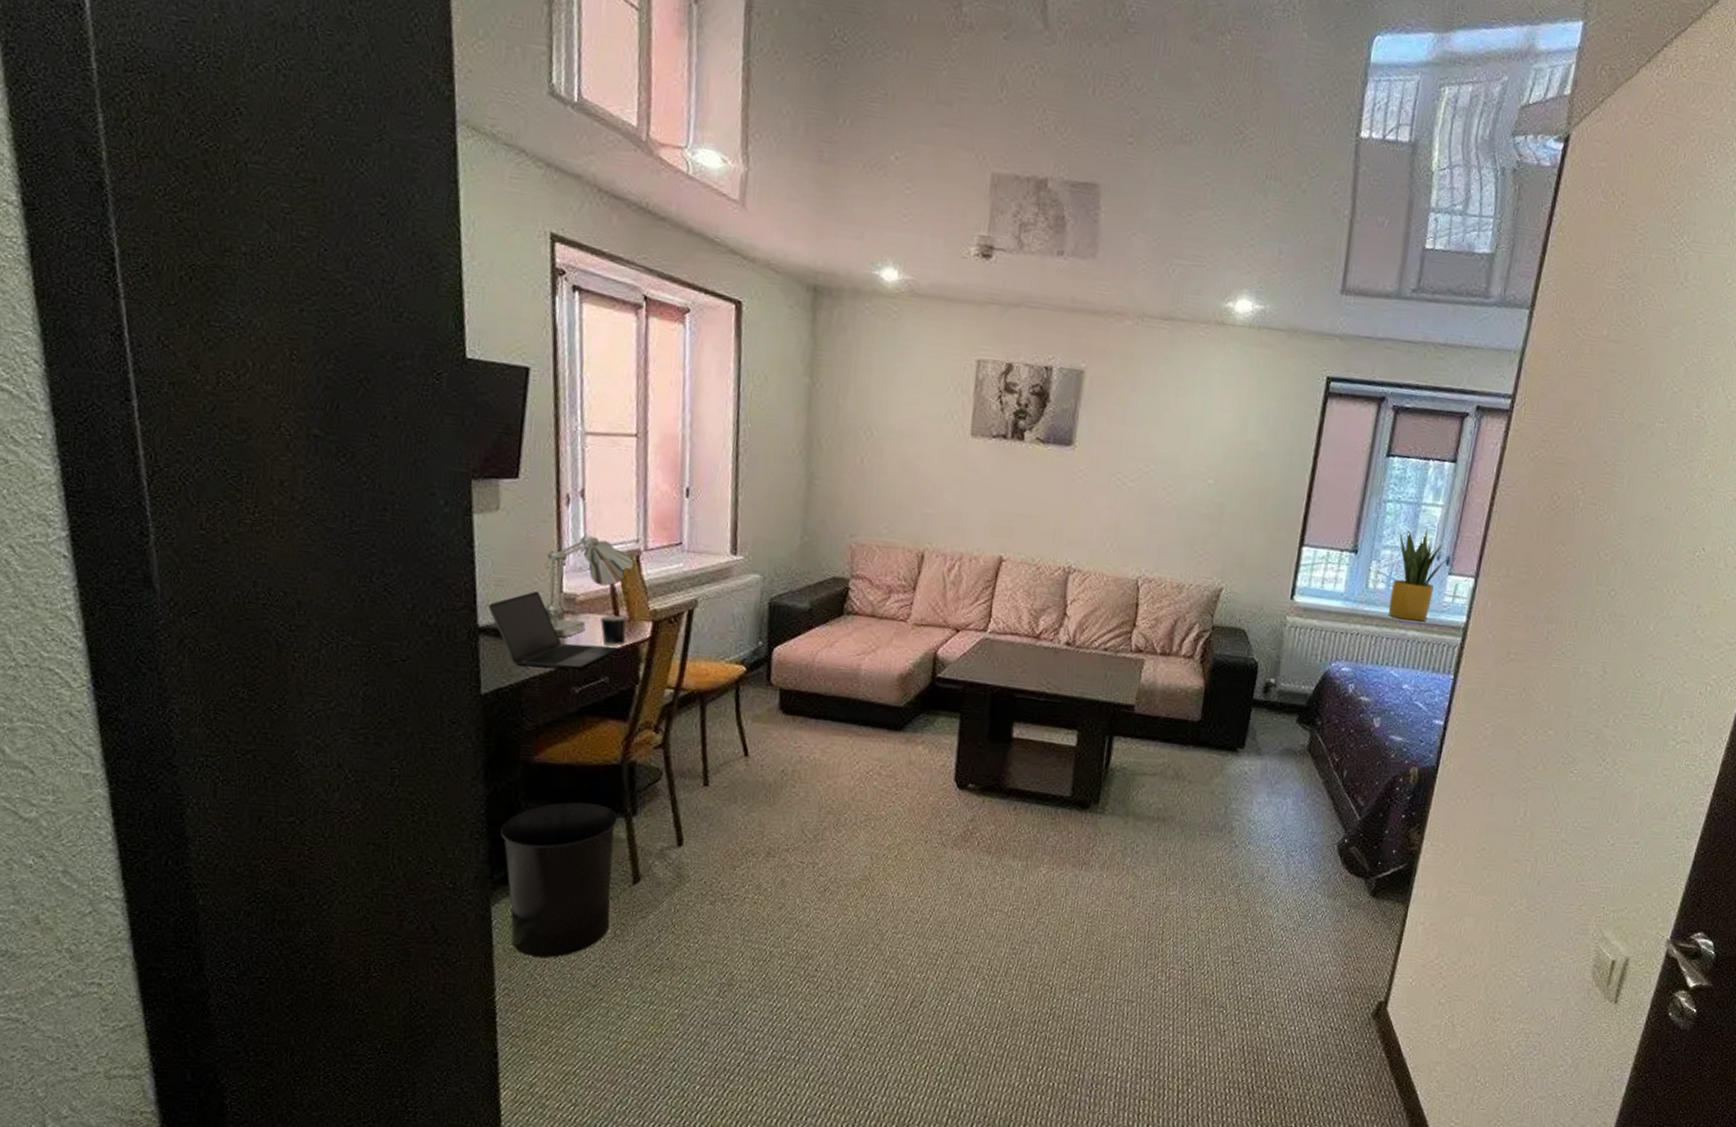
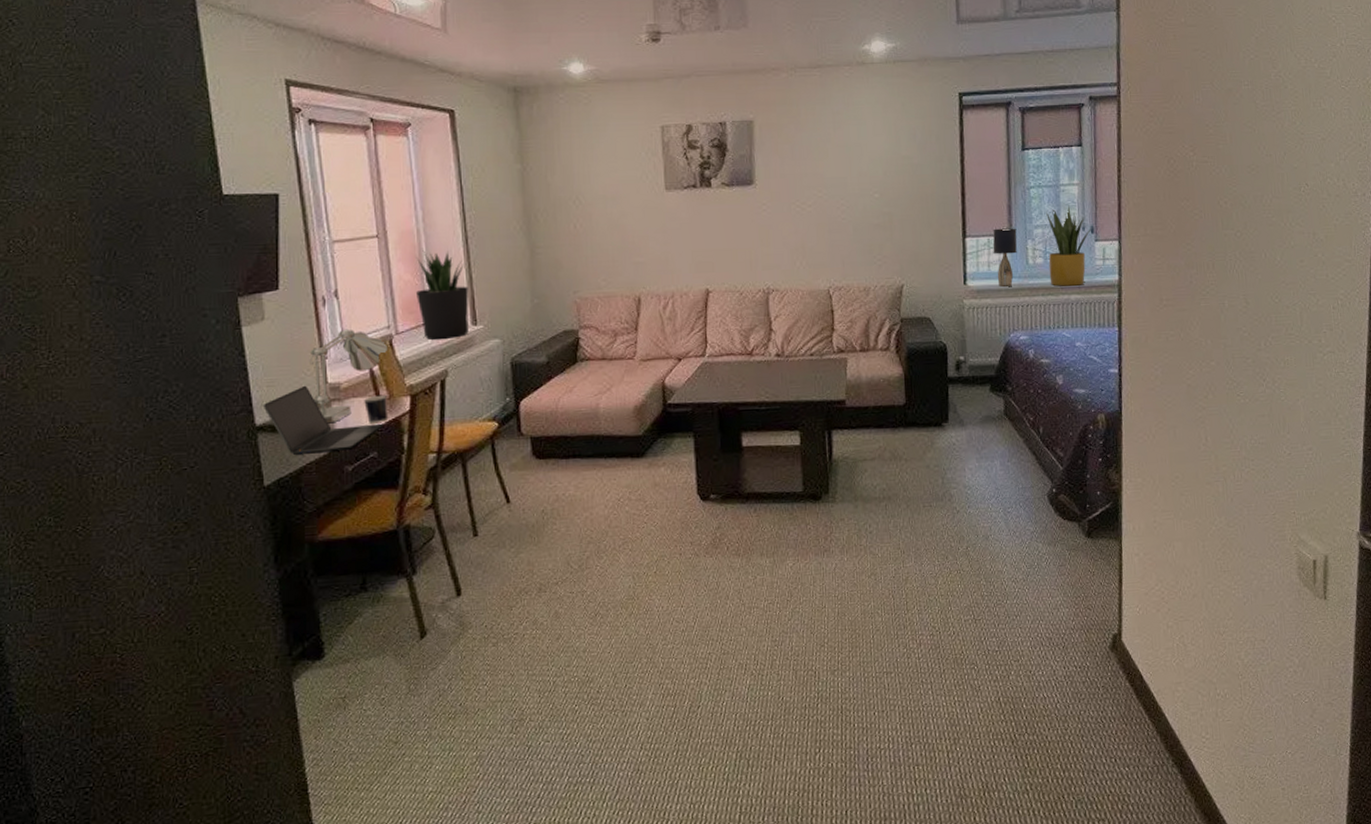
waste bin: present [500,802,618,958] -> none [294,569,403,724]
planter: none [672,458,733,566] -> present [416,249,469,340]
table lamp: none [1329,541,1362,611] -> present [993,228,1017,288]

